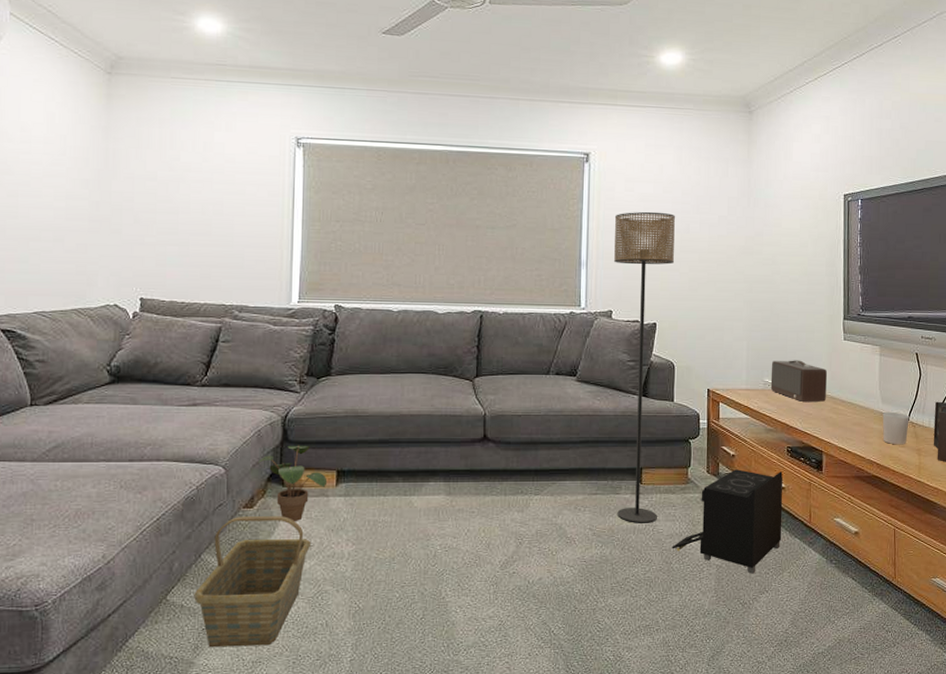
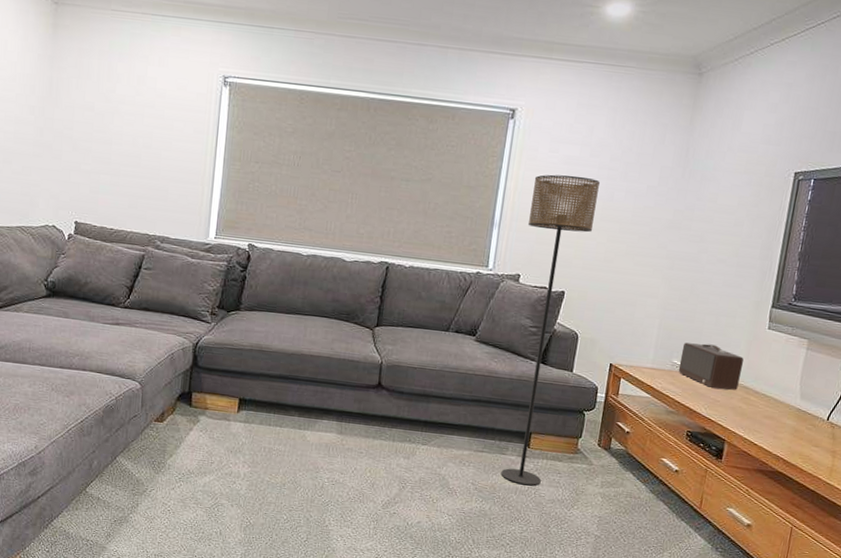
basket: present [194,516,312,648] -> none [108,428,212,543]
potted plant: present [256,445,328,521] -> none [168,371,230,439]
subwoofer: present [672,469,783,574] -> none [552,446,678,549]
candle holder: present [882,411,909,445] -> none [794,408,829,445]

